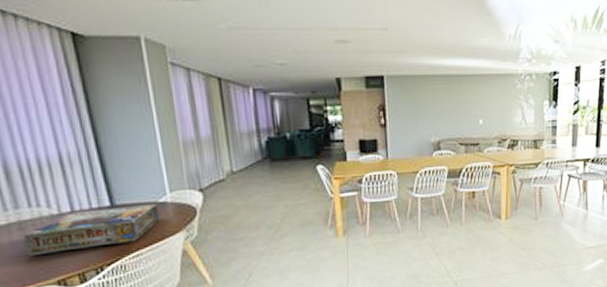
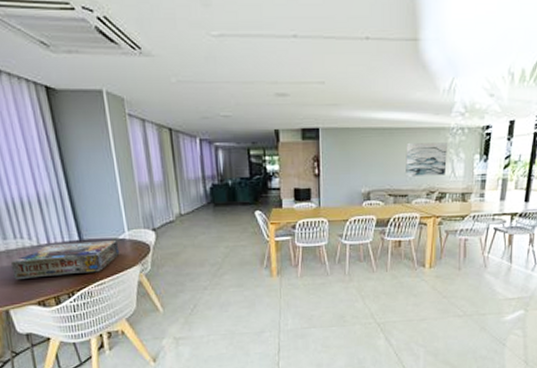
wall art: none [475,89,517,125] -> present [404,142,448,177]

